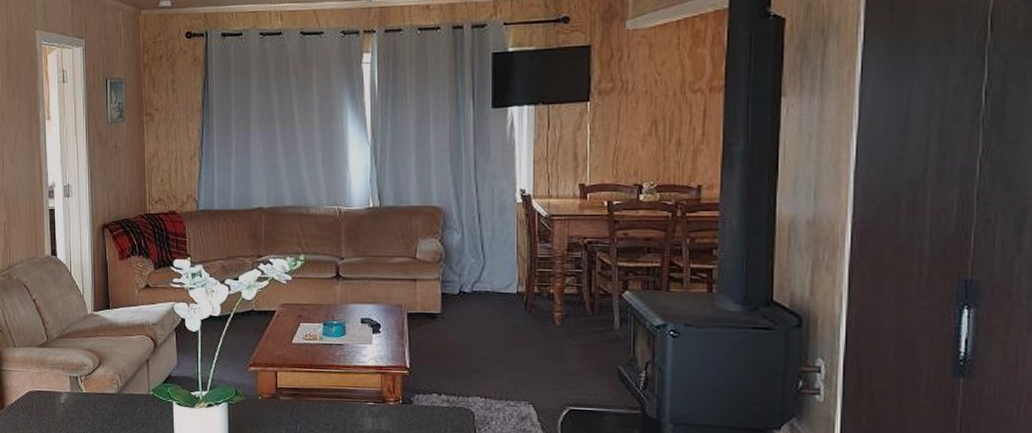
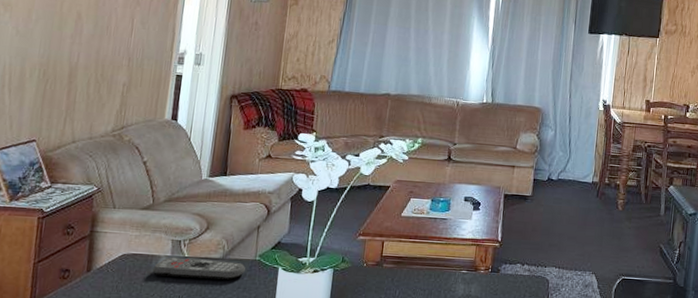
remote control: none [56,393,142,415] -> present [152,257,246,280]

